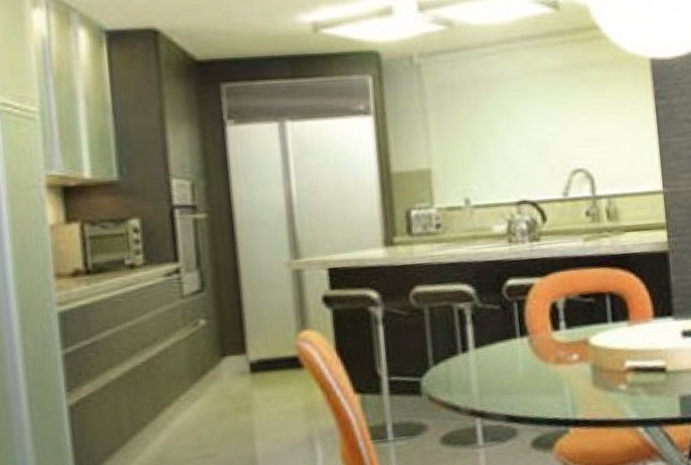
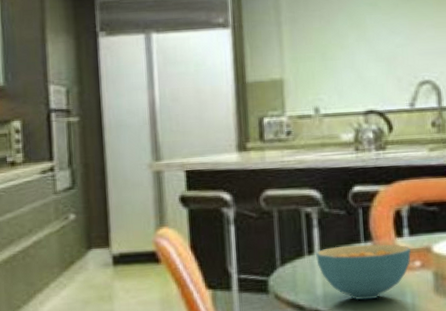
cereal bowl: none [470,338,568,398] -> present [316,244,411,301]

